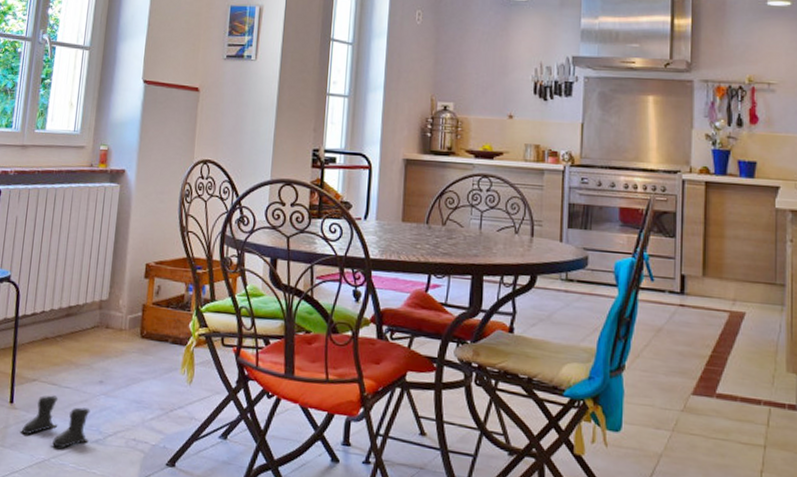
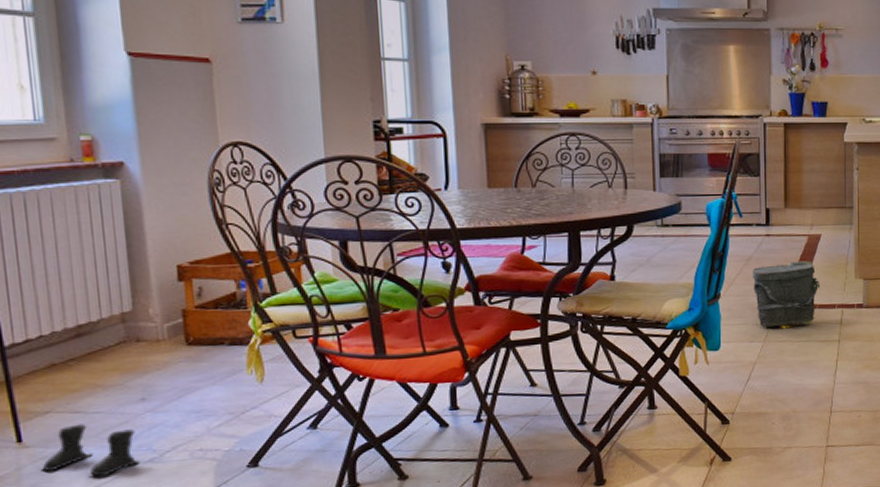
bag: none [661,340,744,421] -> present [752,261,821,329]

